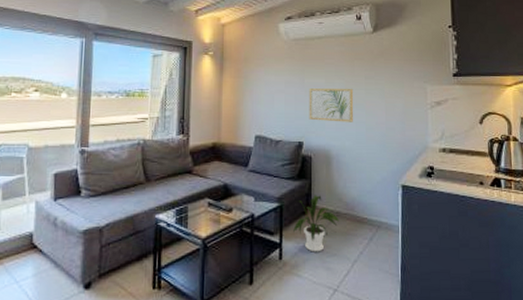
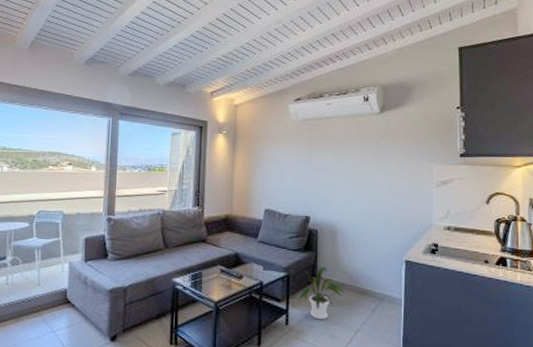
wall art: present [309,88,354,122] -> none [316,166,360,199]

